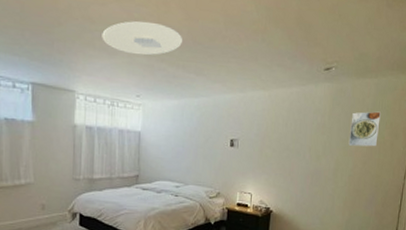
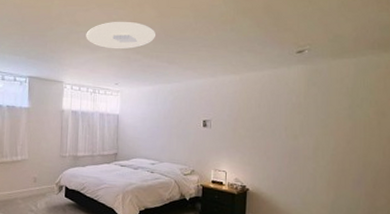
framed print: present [348,111,381,147] -> none [328,90,363,126]

